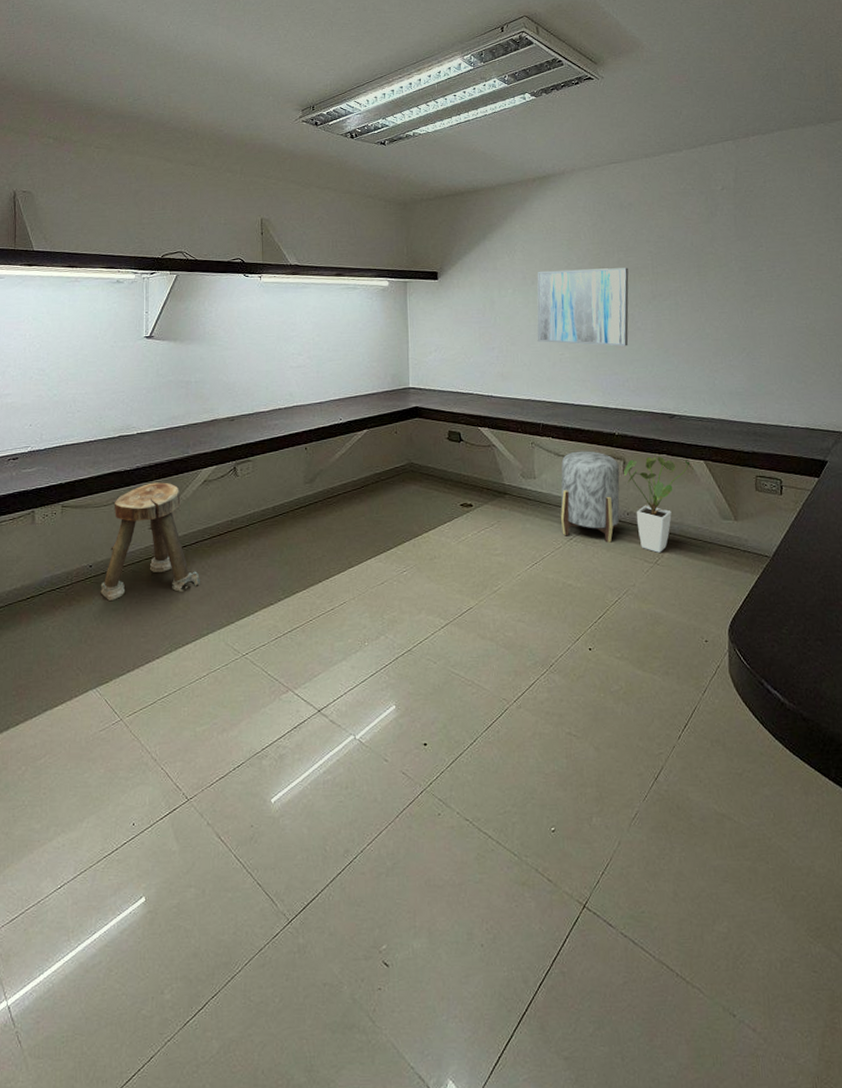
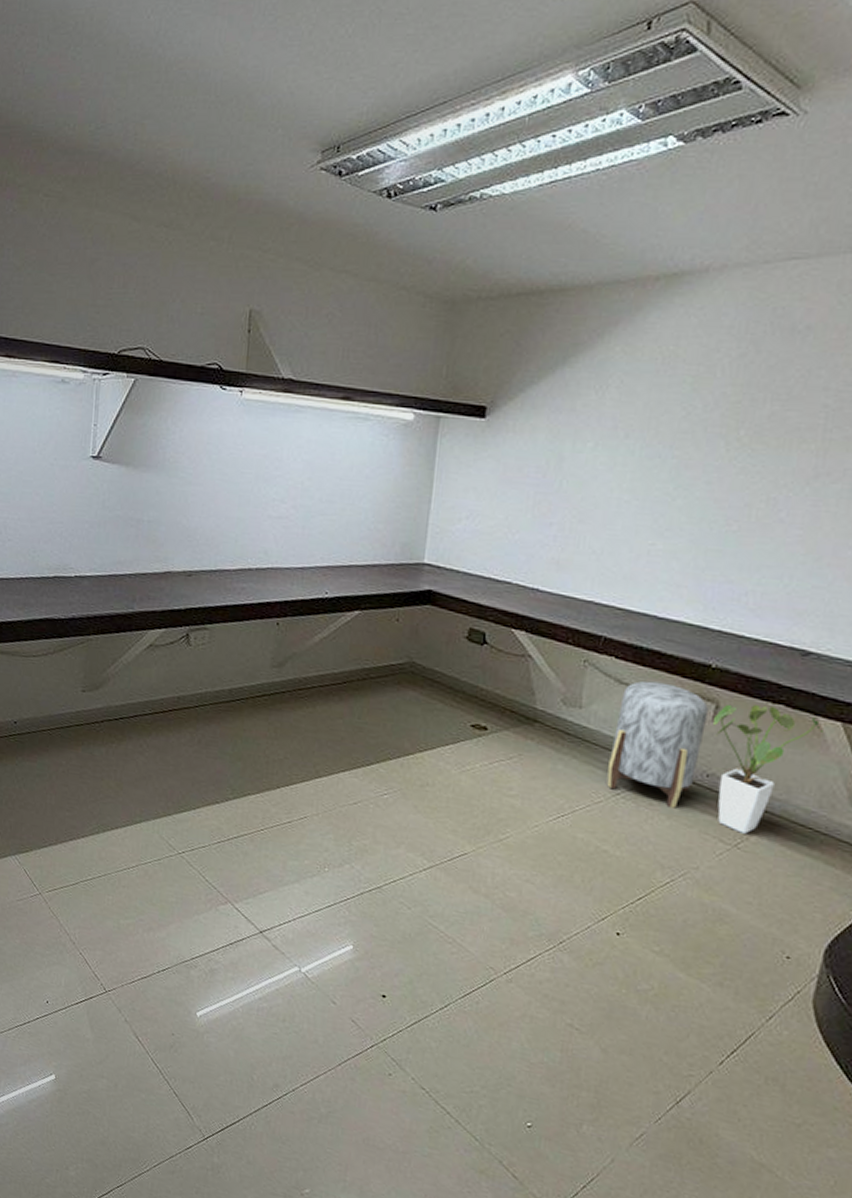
stool: present [100,482,200,600] -> none [24,637,136,770]
wall art: present [537,268,629,347] -> none [618,420,783,545]

